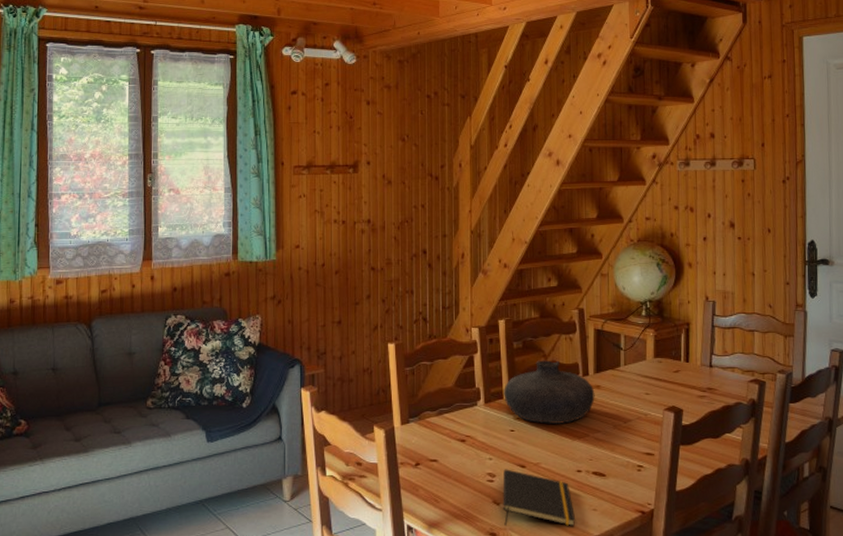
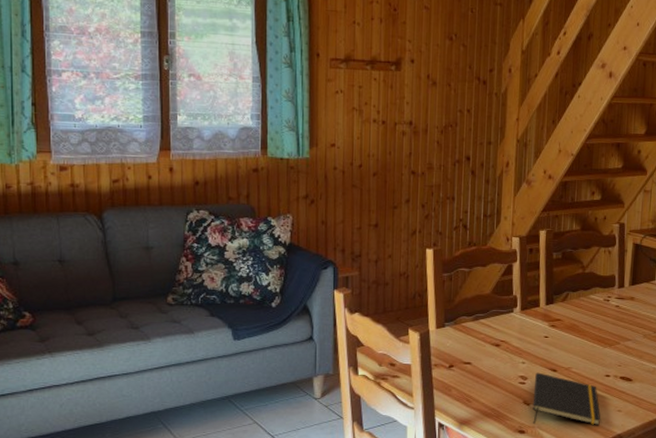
vase: present [504,360,595,424] -> none [540,271,629,332]

